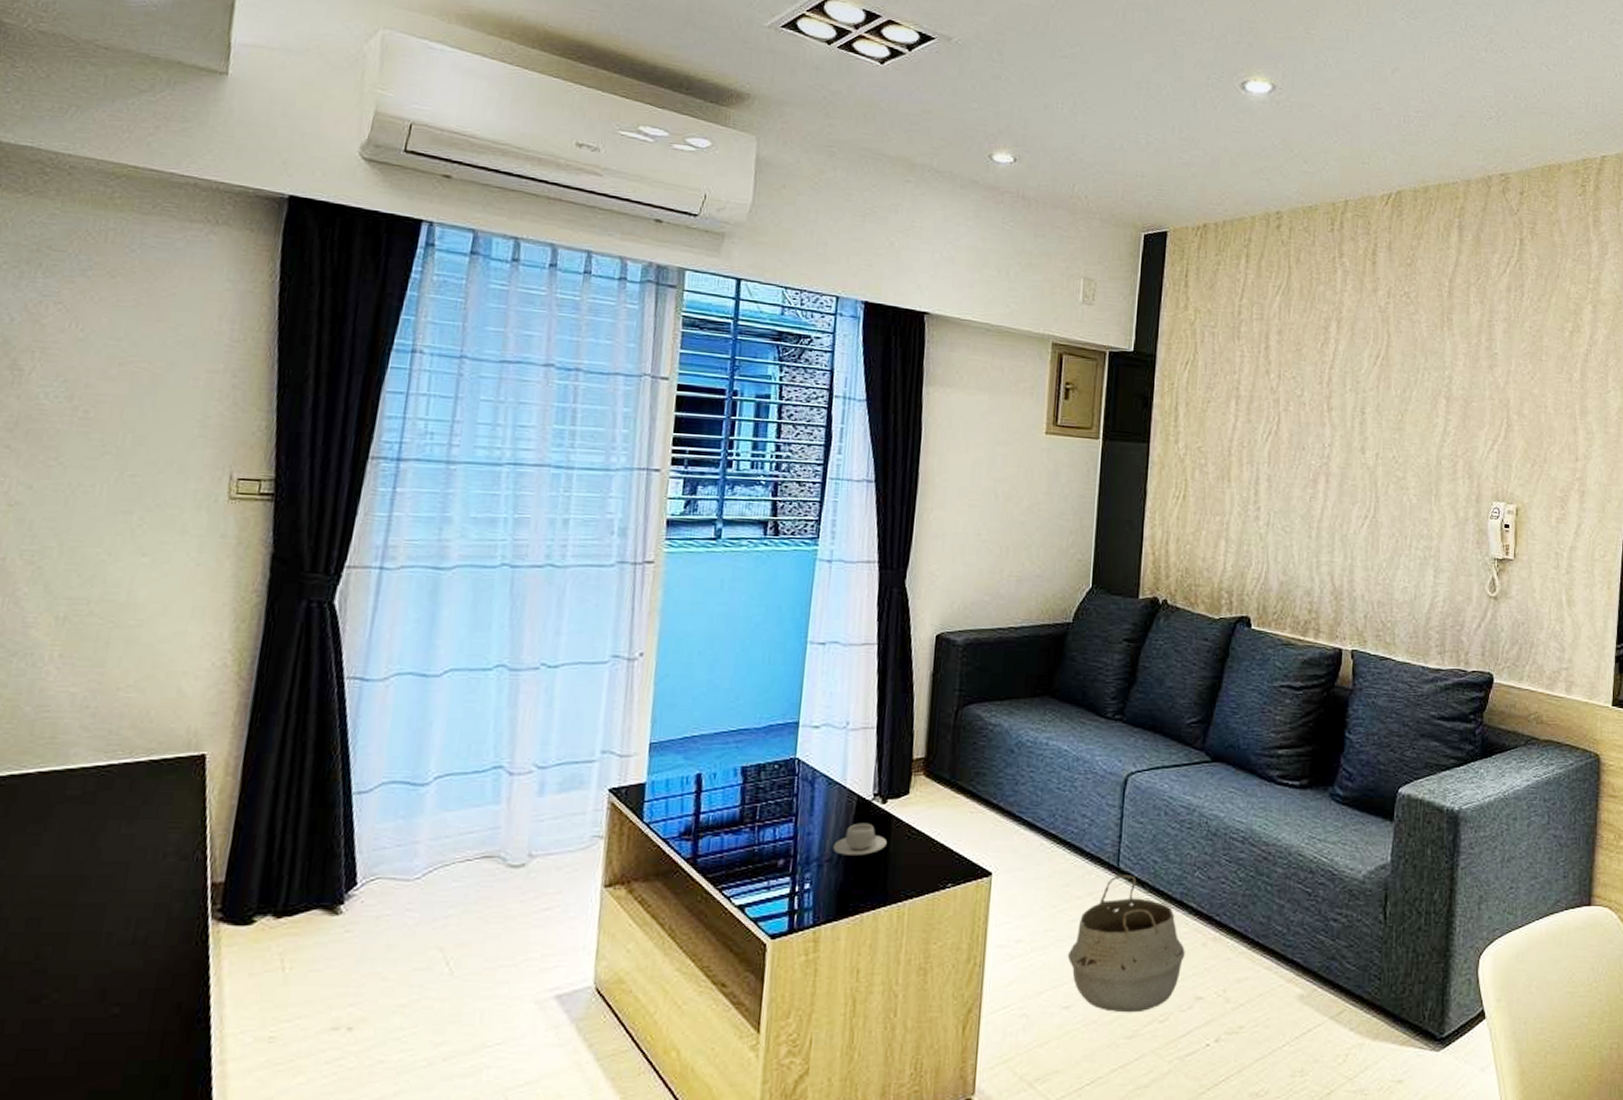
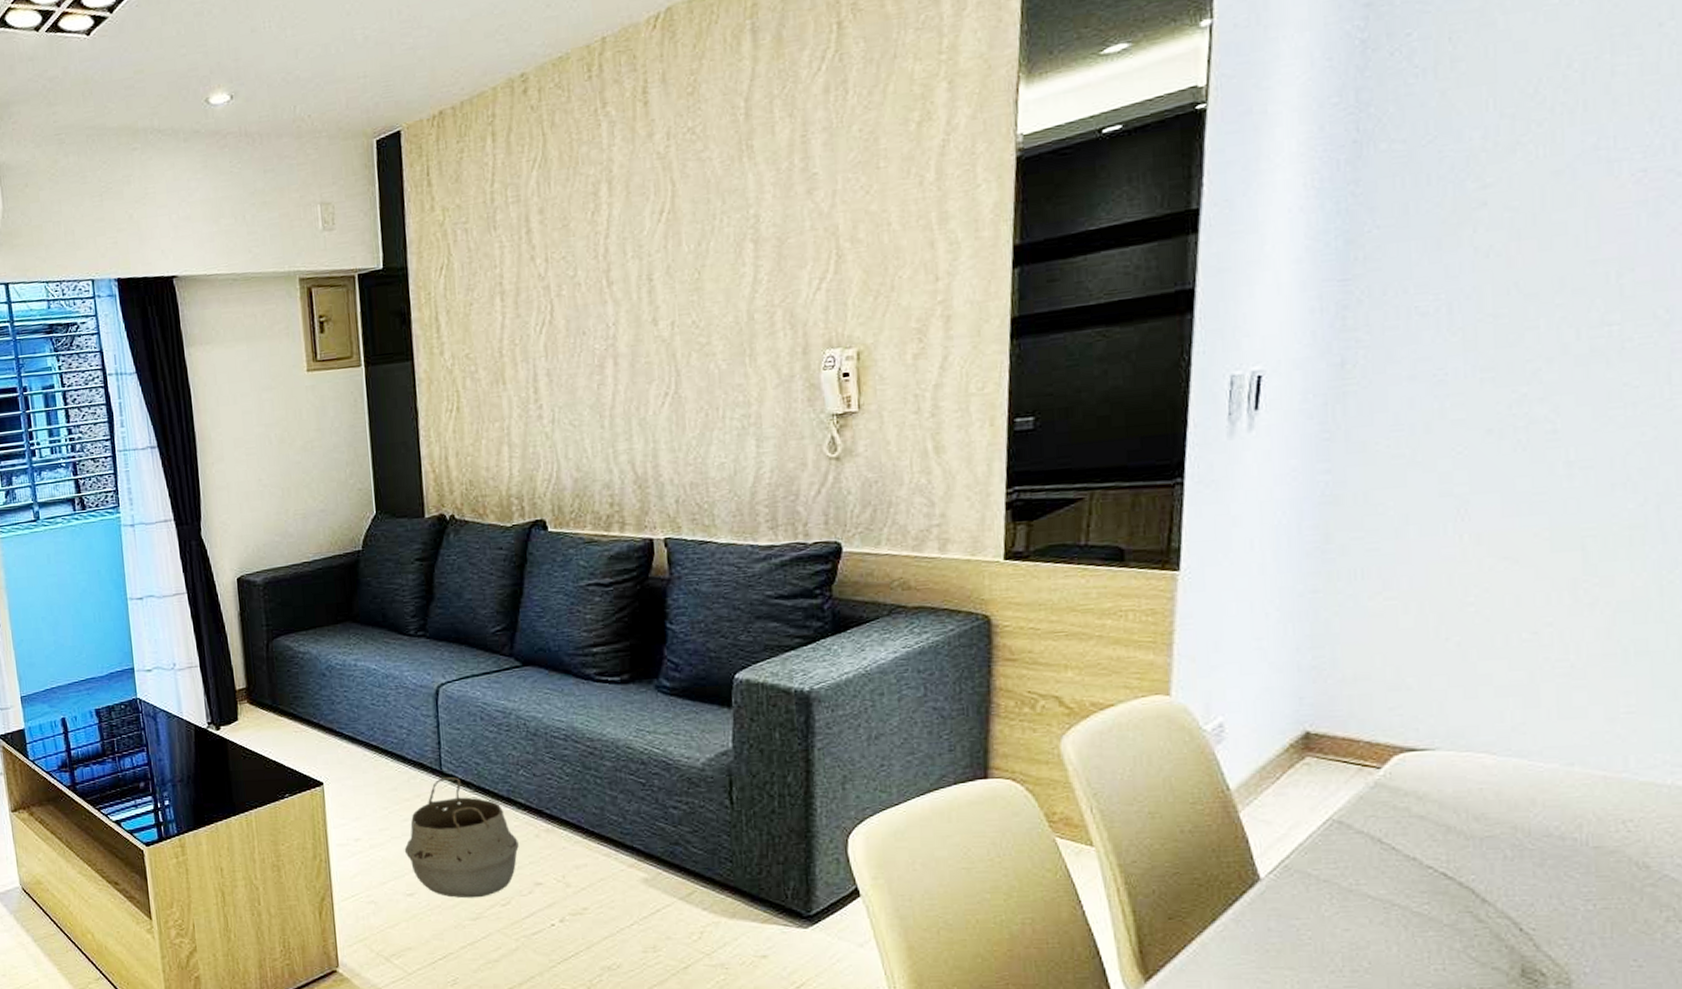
teacup: present [833,822,887,855] -> none [182,747,226,776]

